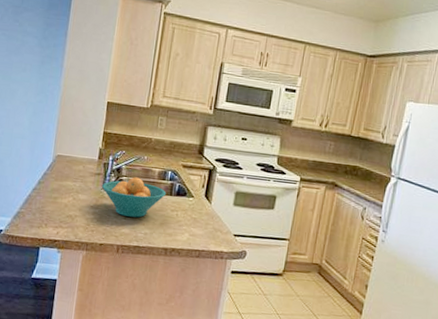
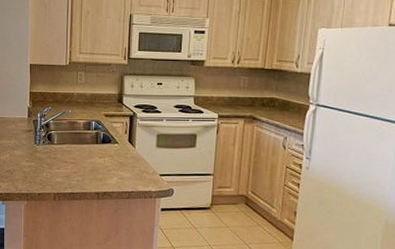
fruit bowl: present [102,177,167,218] -> none [34,130,93,167]

